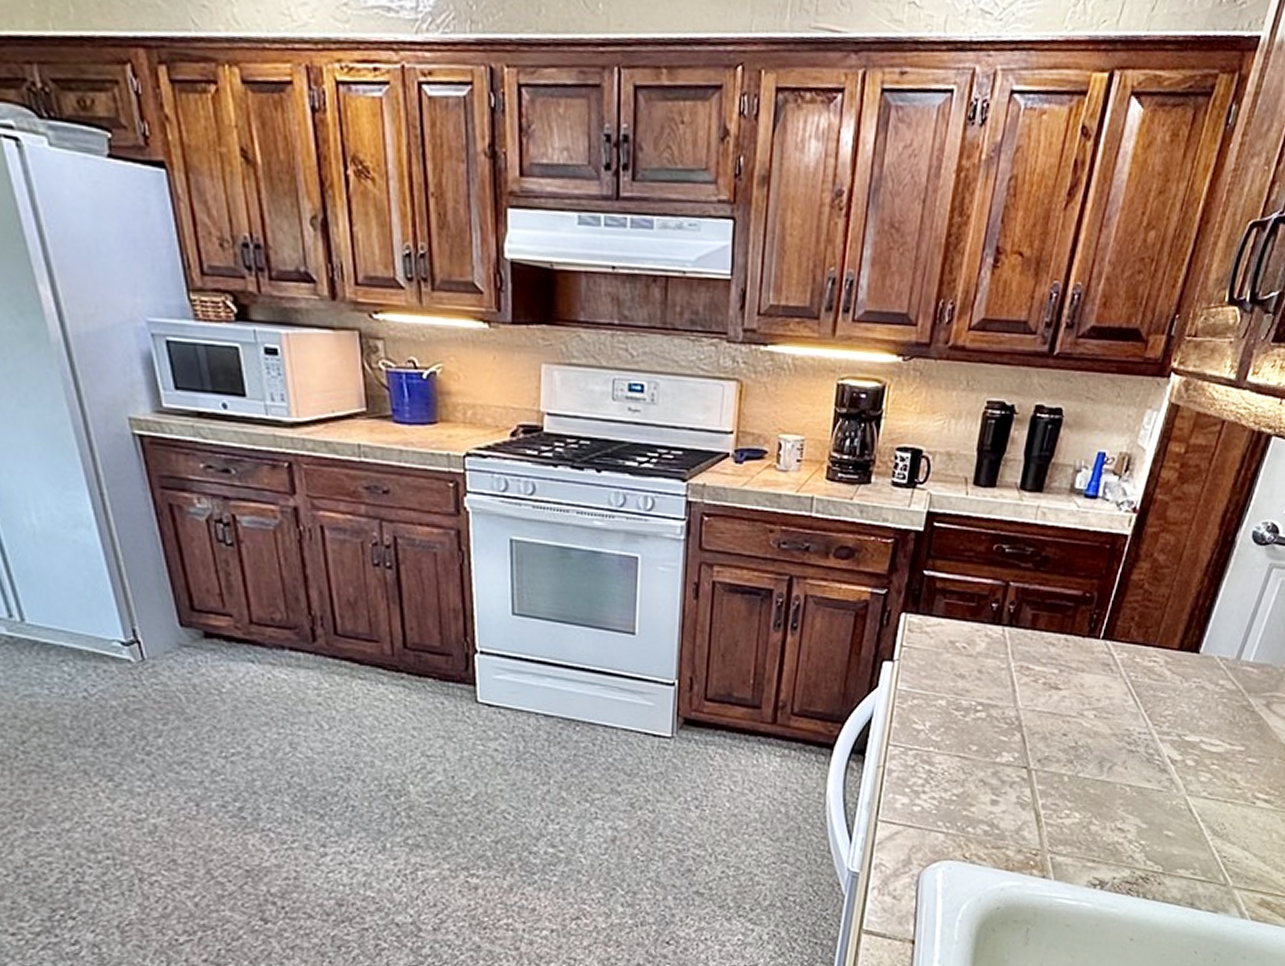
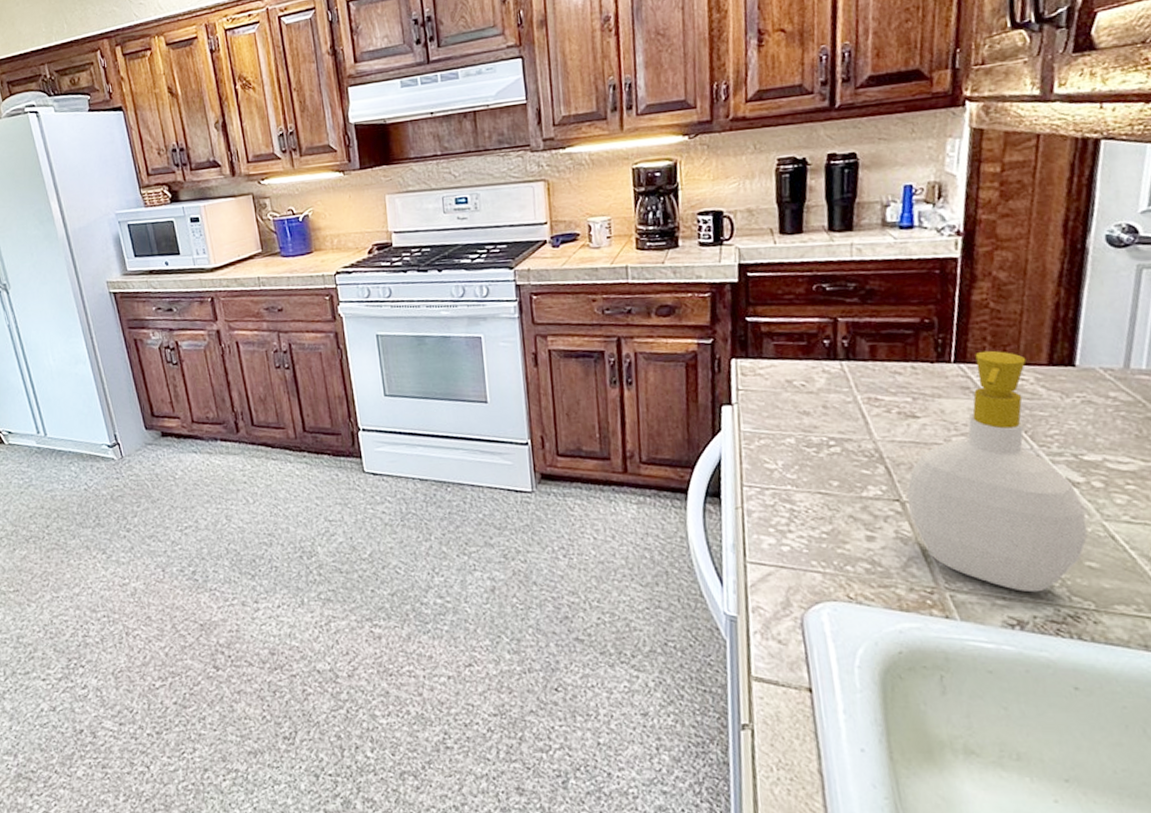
soap bottle: none [1033,630,1175,857] -> present [907,350,1087,593]

